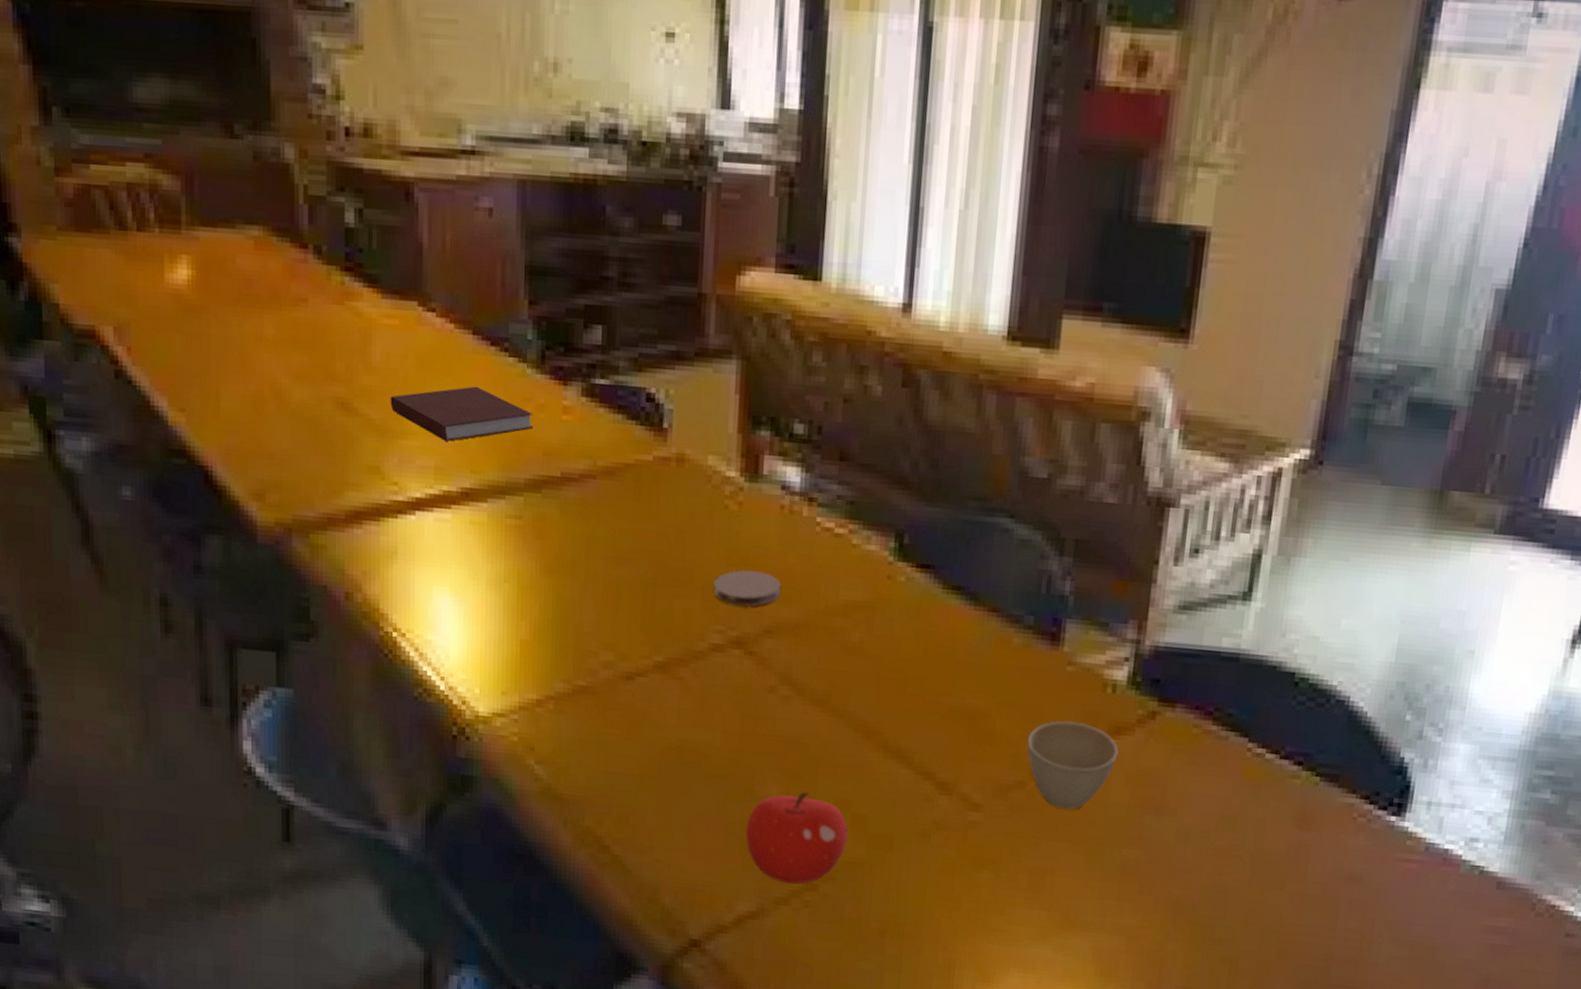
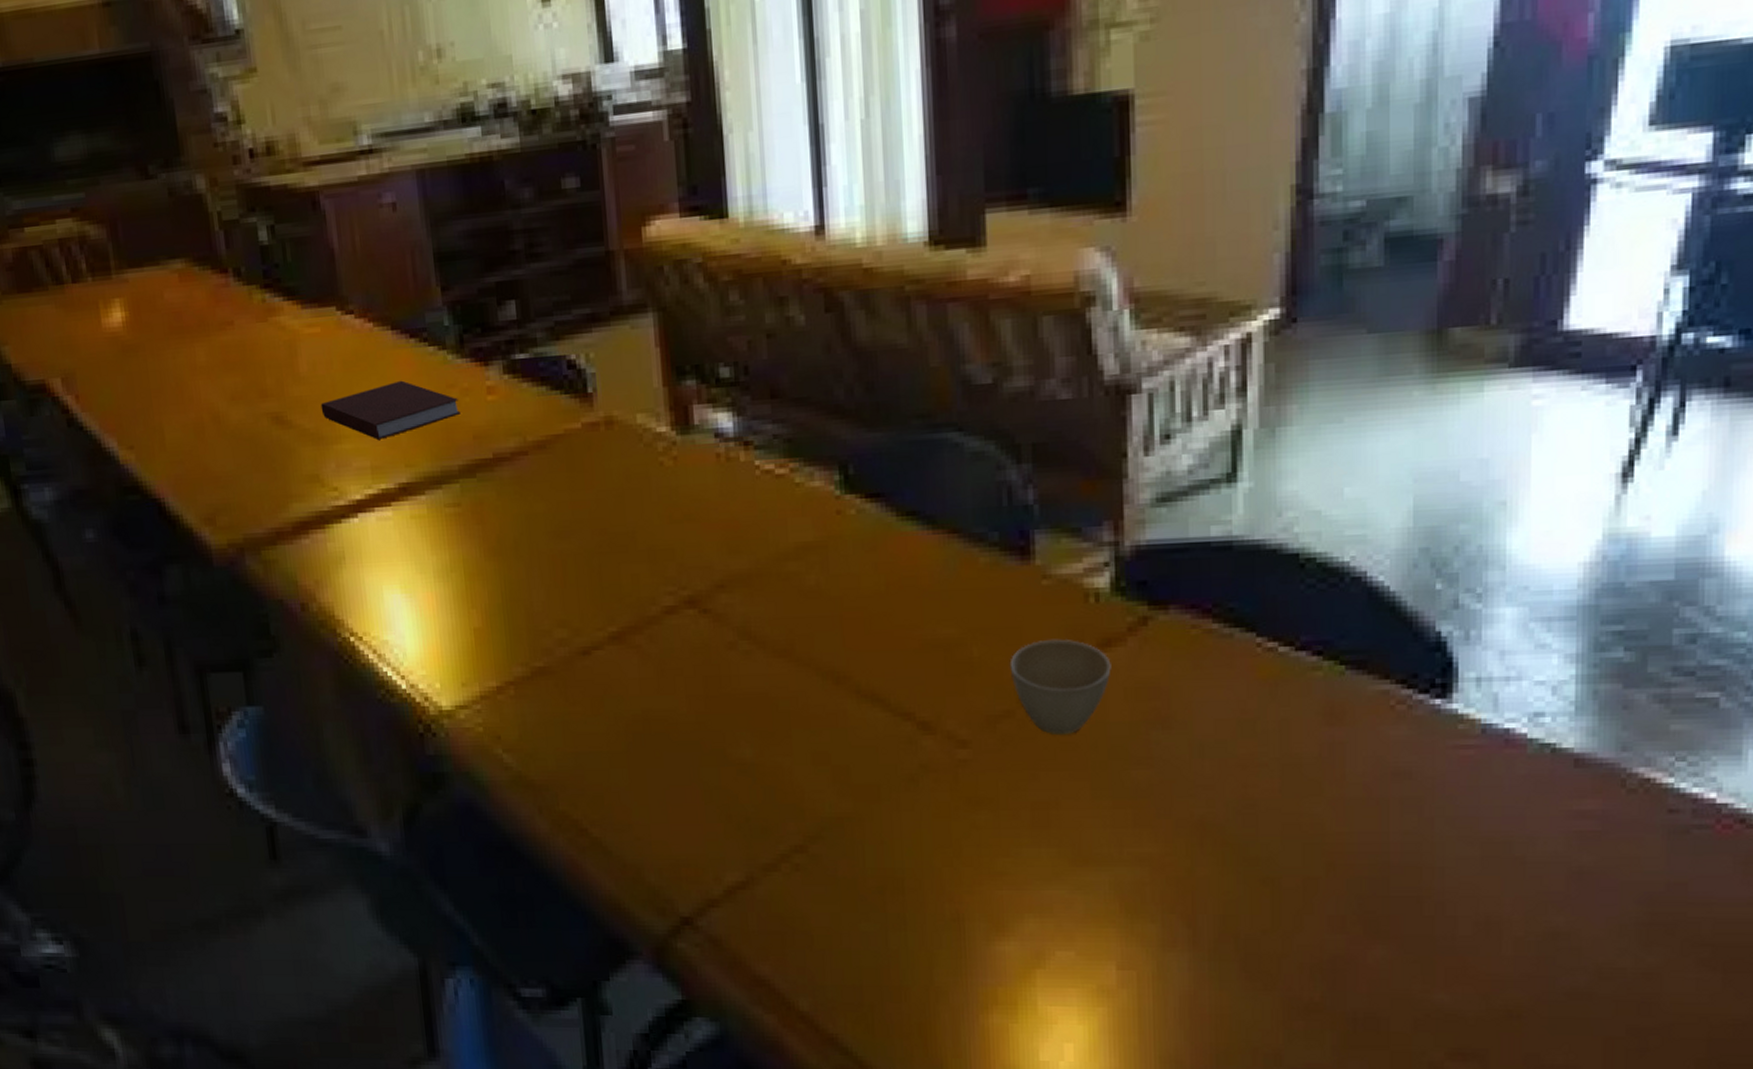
coaster: present [713,570,781,607] -> none [658,525,728,565]
fruit: present [744,791,848,885] -> none [722,749,832,848]

